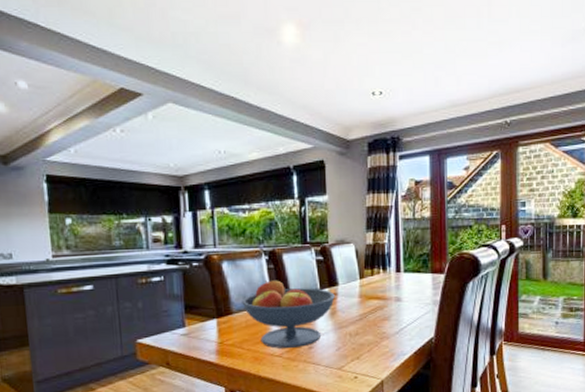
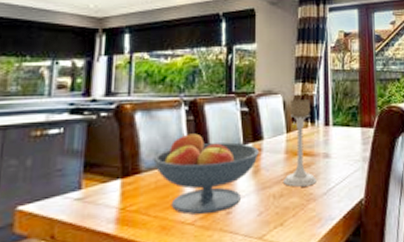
candle holder: none [358,248,389,327] -> present [284,100,317,187]

